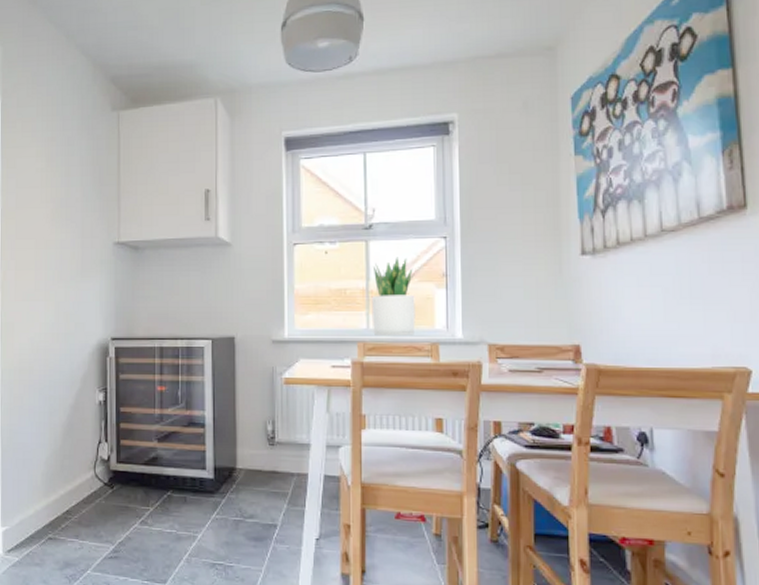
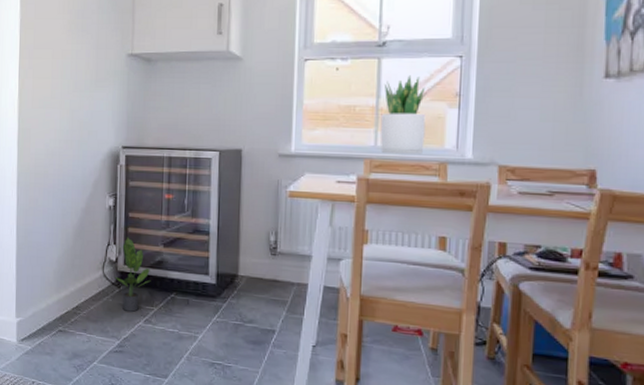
potted plant: none [107,433,146,513] -> present [115,237,151,312]

